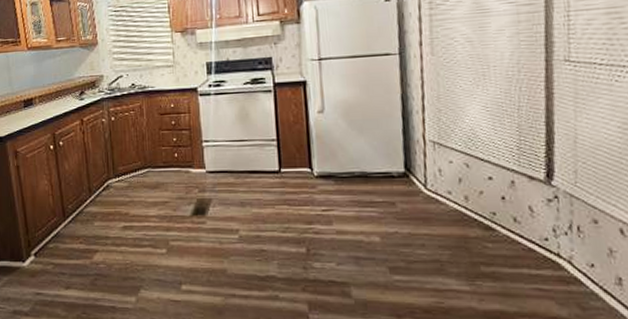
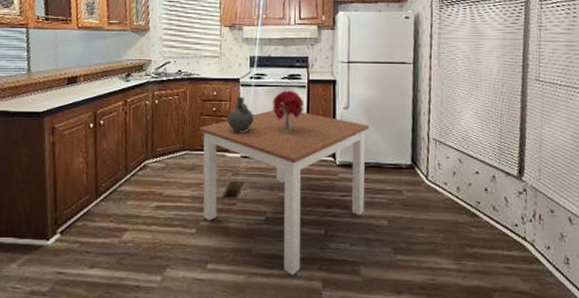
dining table: none [159,118,351,297] -> present [199,109,369,275]
ceramic jug: none [187,108,217,146] -> present [227,97,254,132]
bouquet: none [236,96,271,142] -> present [273,90,303,132]

